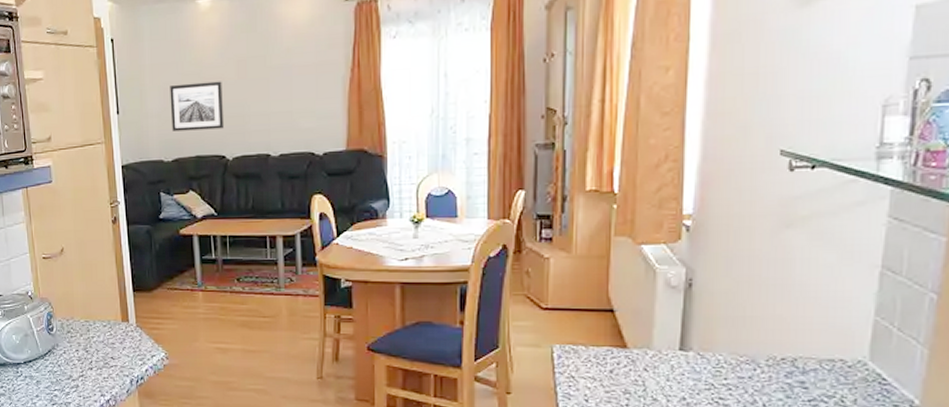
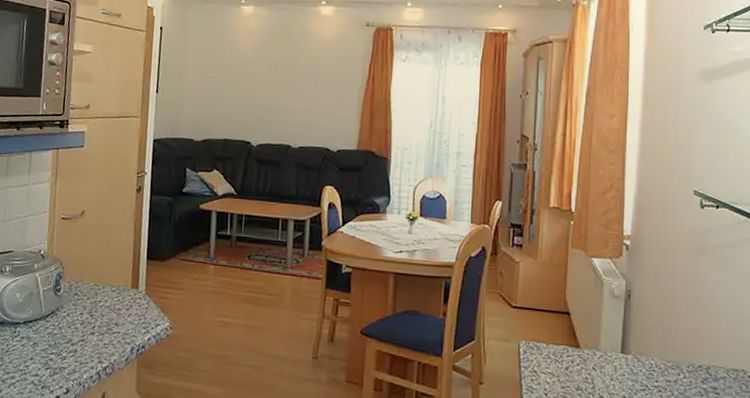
wall art: present [170,81,225,132] -> none [205,74,255,118]

